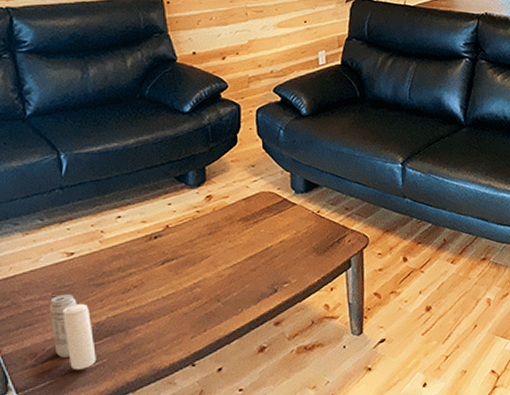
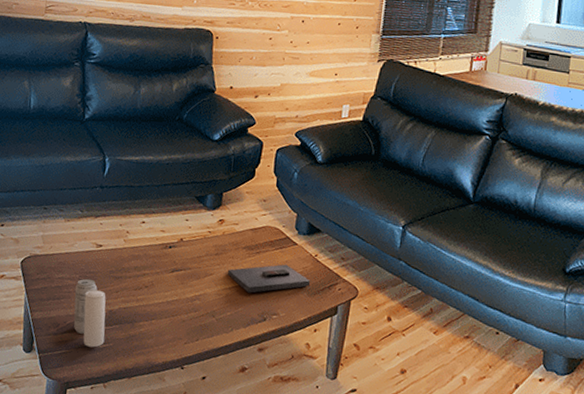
book: none [225,227,318,267] -> present [227,264,311,293]

